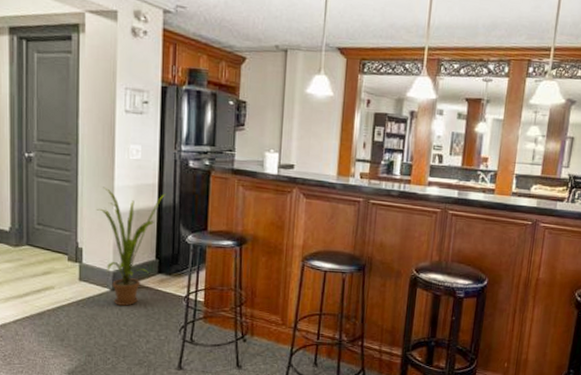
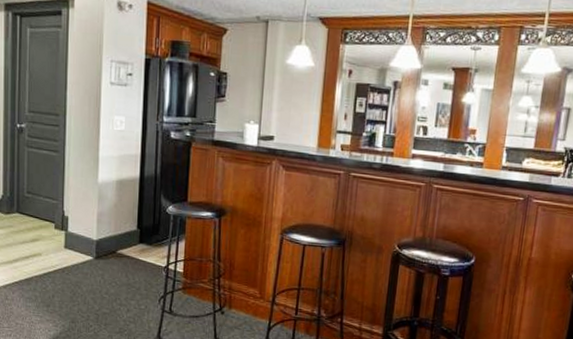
house plant: present [96,186,167,306] -> none [81,157,149,275]

